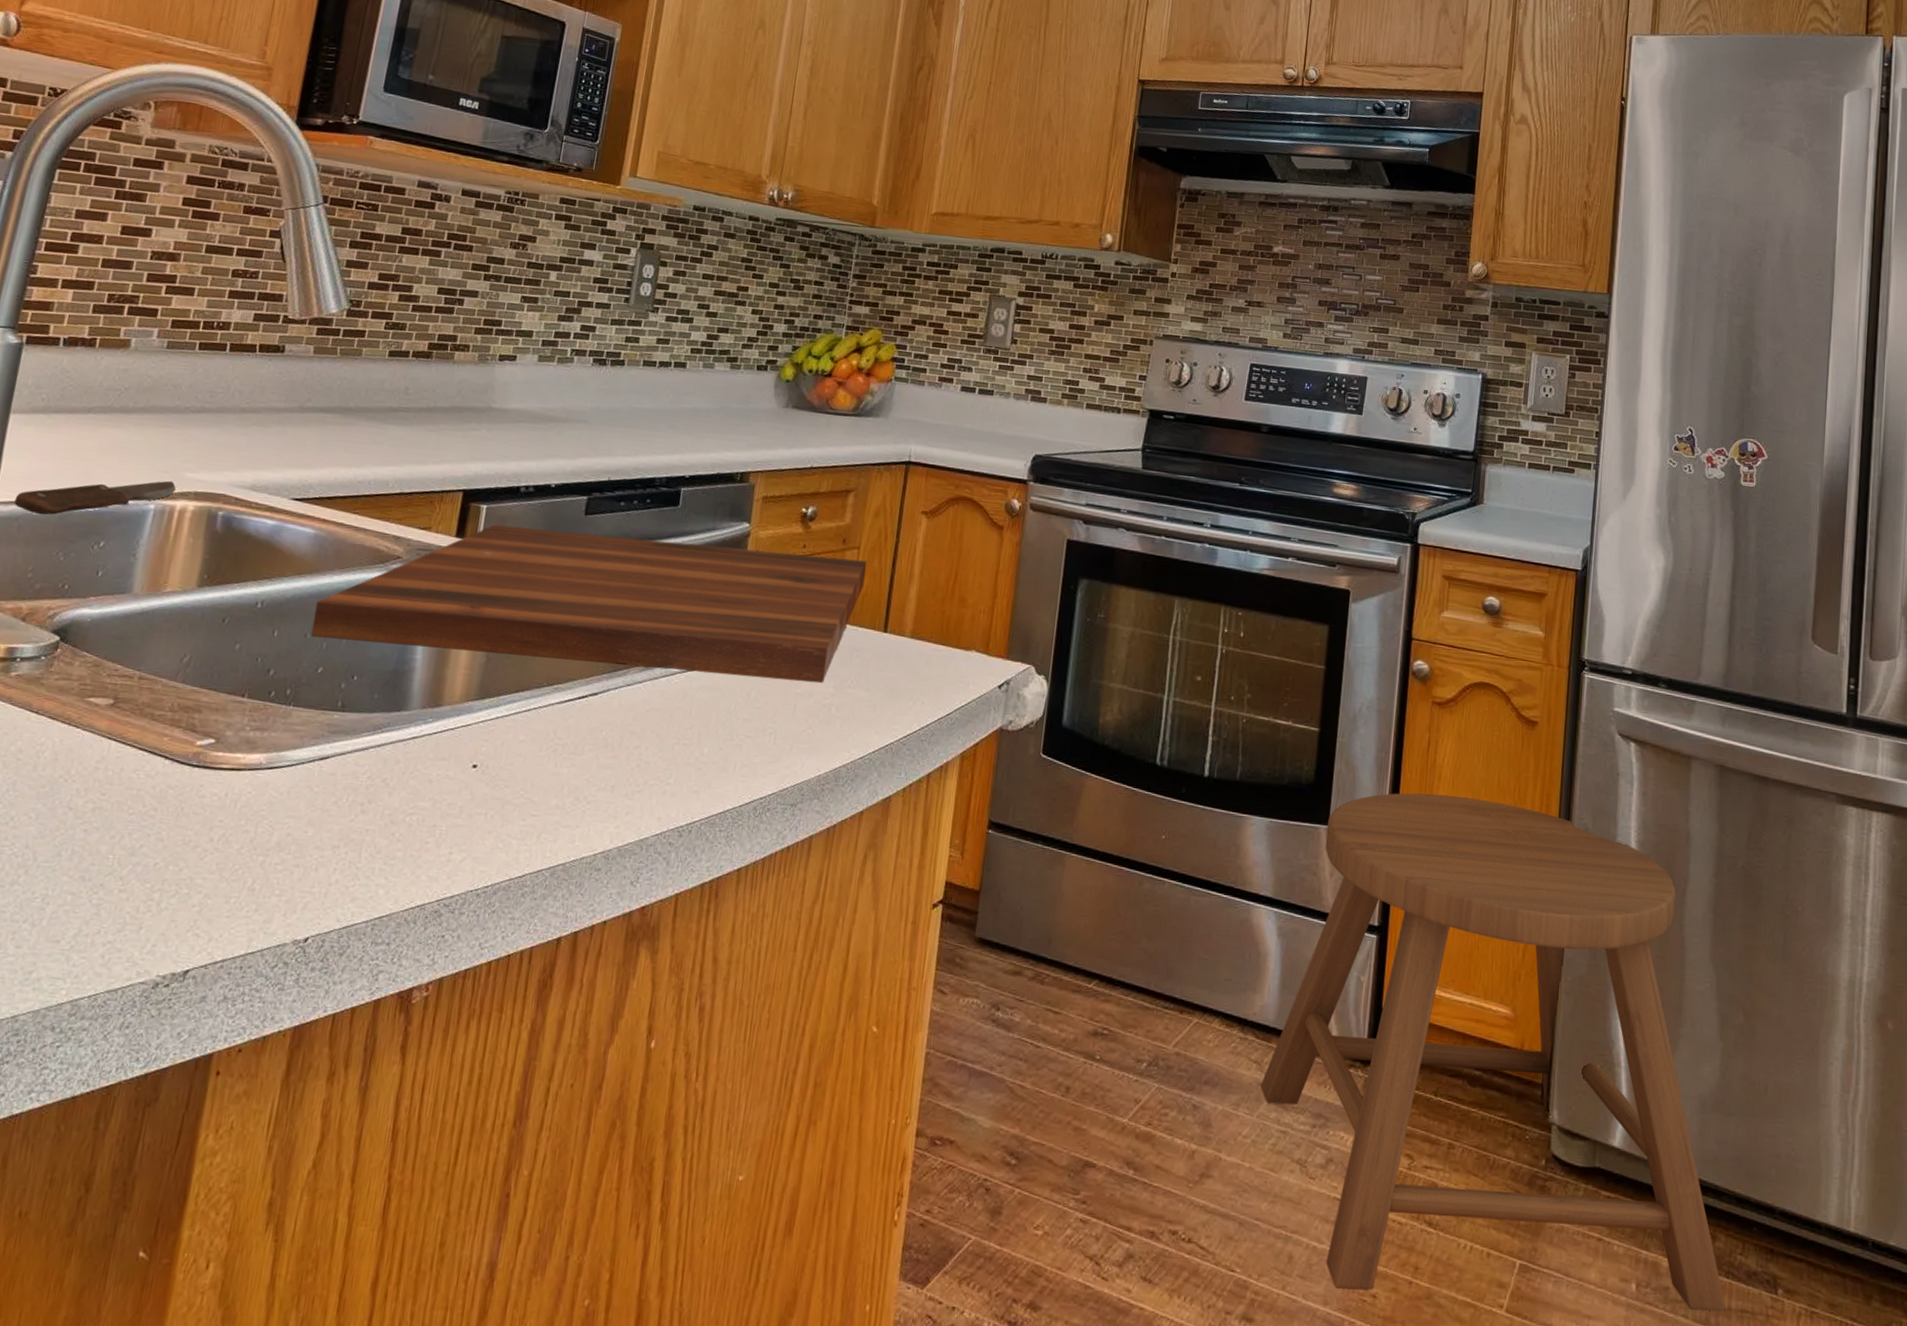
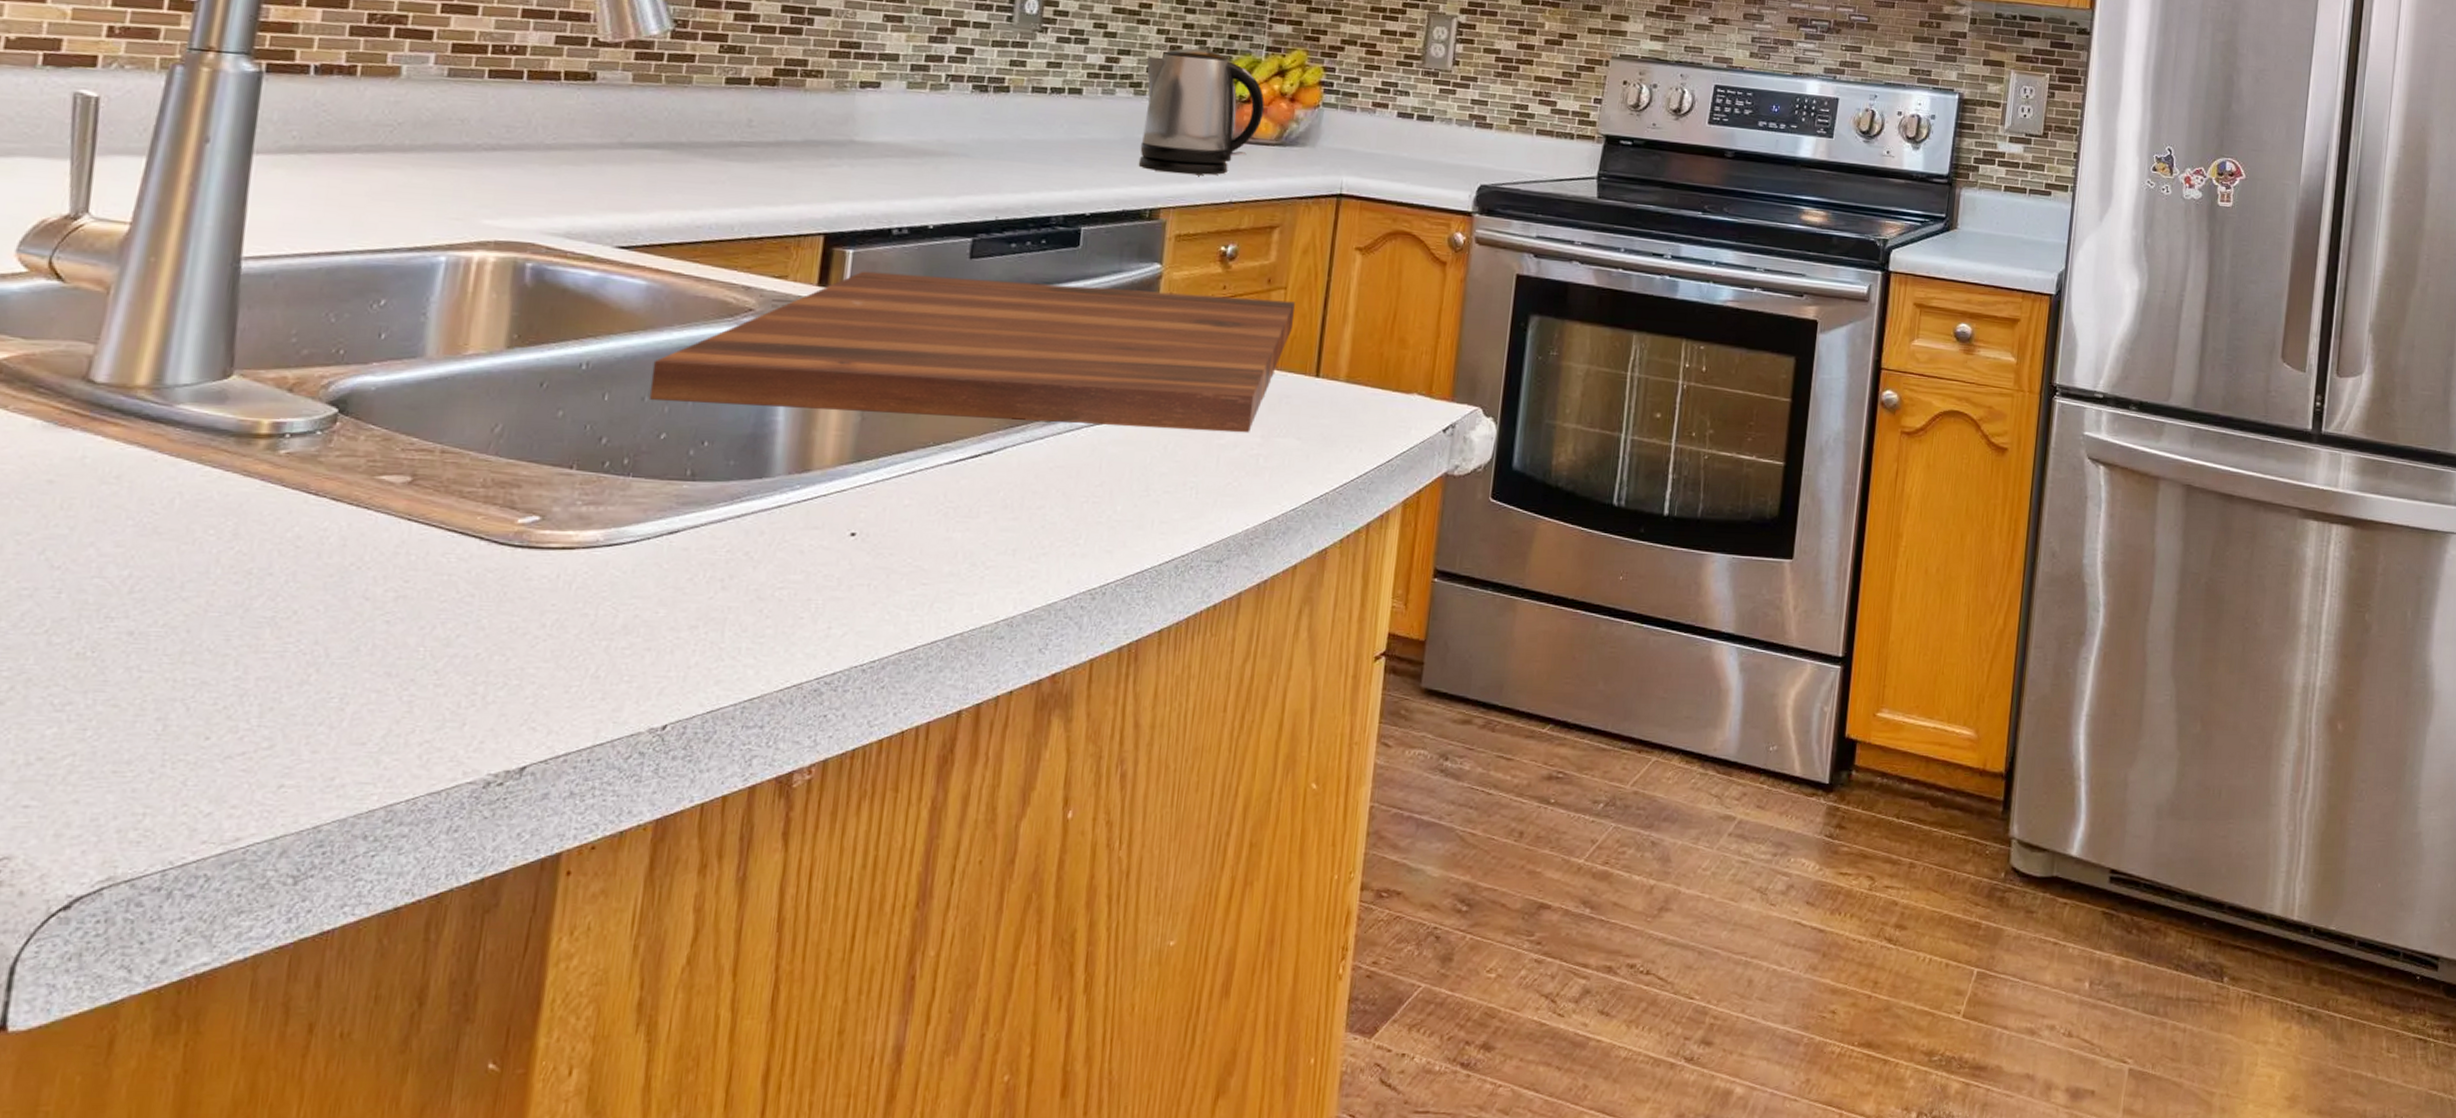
knife: present [14,480,177,515] -> none [266,228,472,271]
kettle: none [732,326,844,443] -> present [1138,48,1265,176]
stool: present [1260,792,1726,1312] -> none [1720,523,2175,1006]

